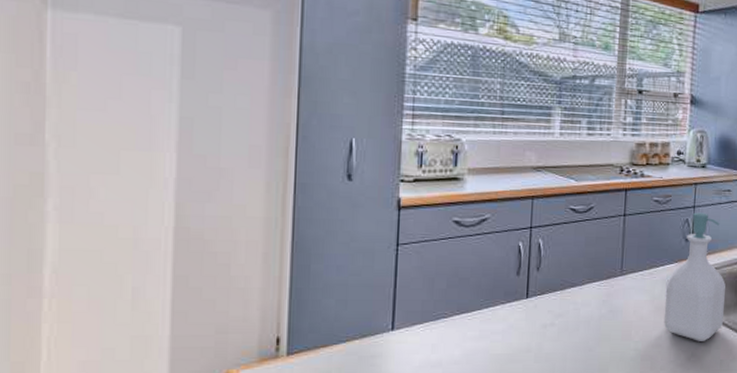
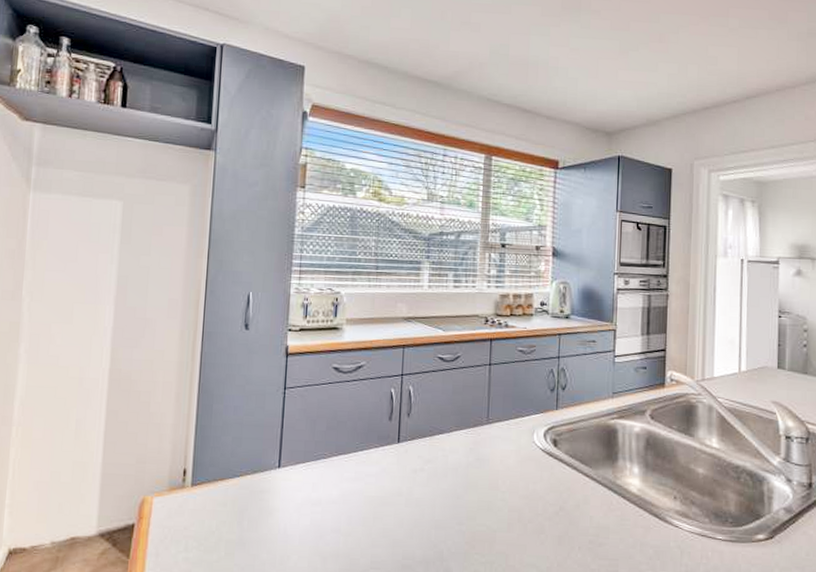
soap bottle: present [663,212,726,341] -> none [530,363,593,495]

